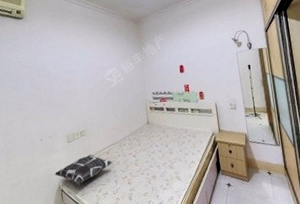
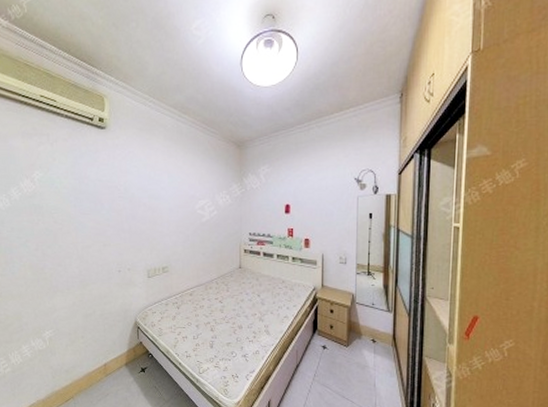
decorative pillow: present [55,155,113,185] -> none [132,294,196,324]

